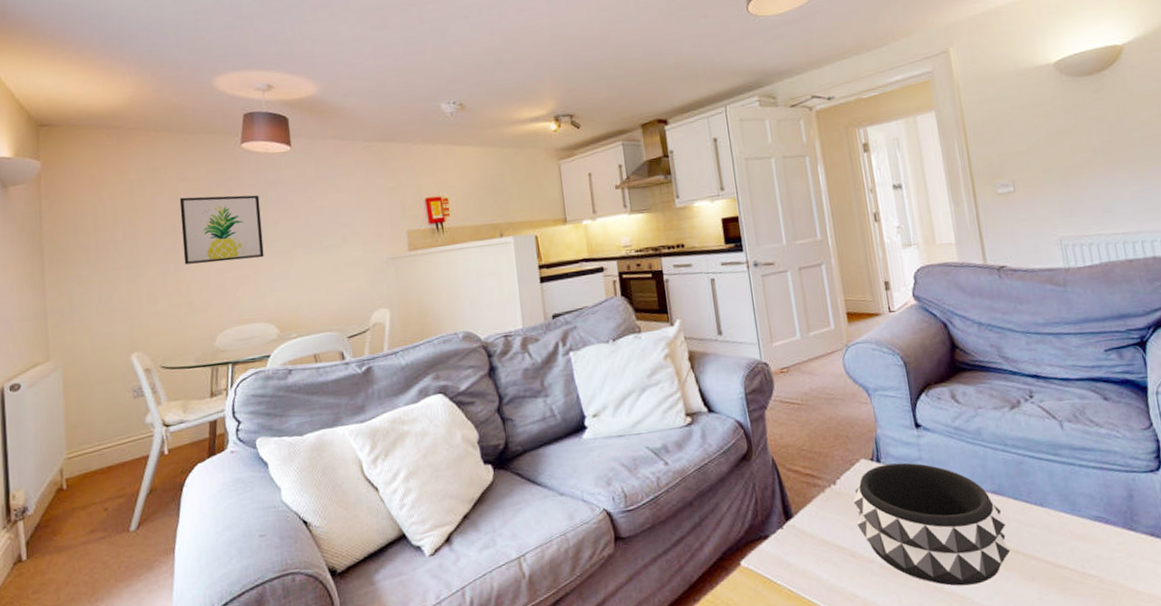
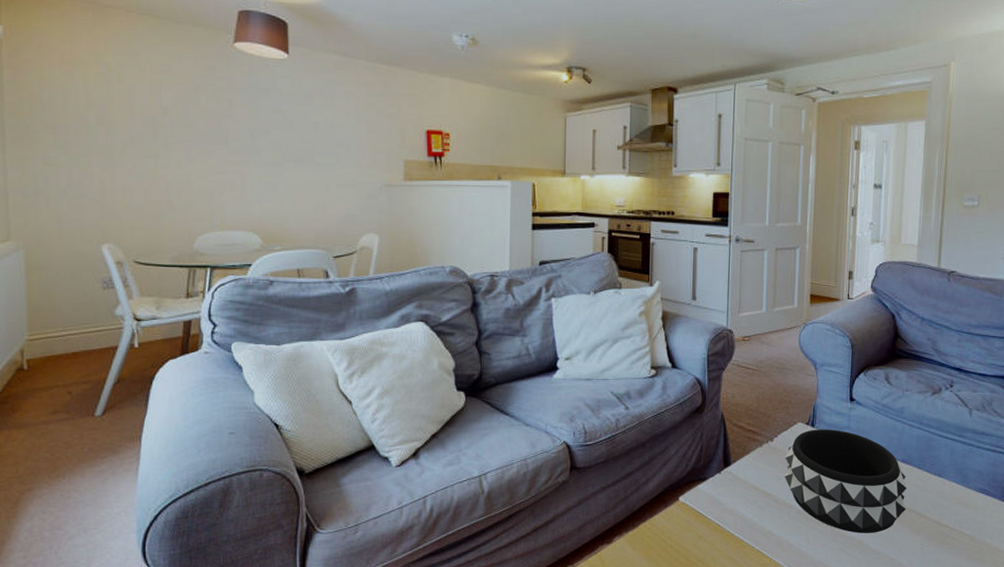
wall art: present [179,195,264,265] -> none [162,90,252,166]

